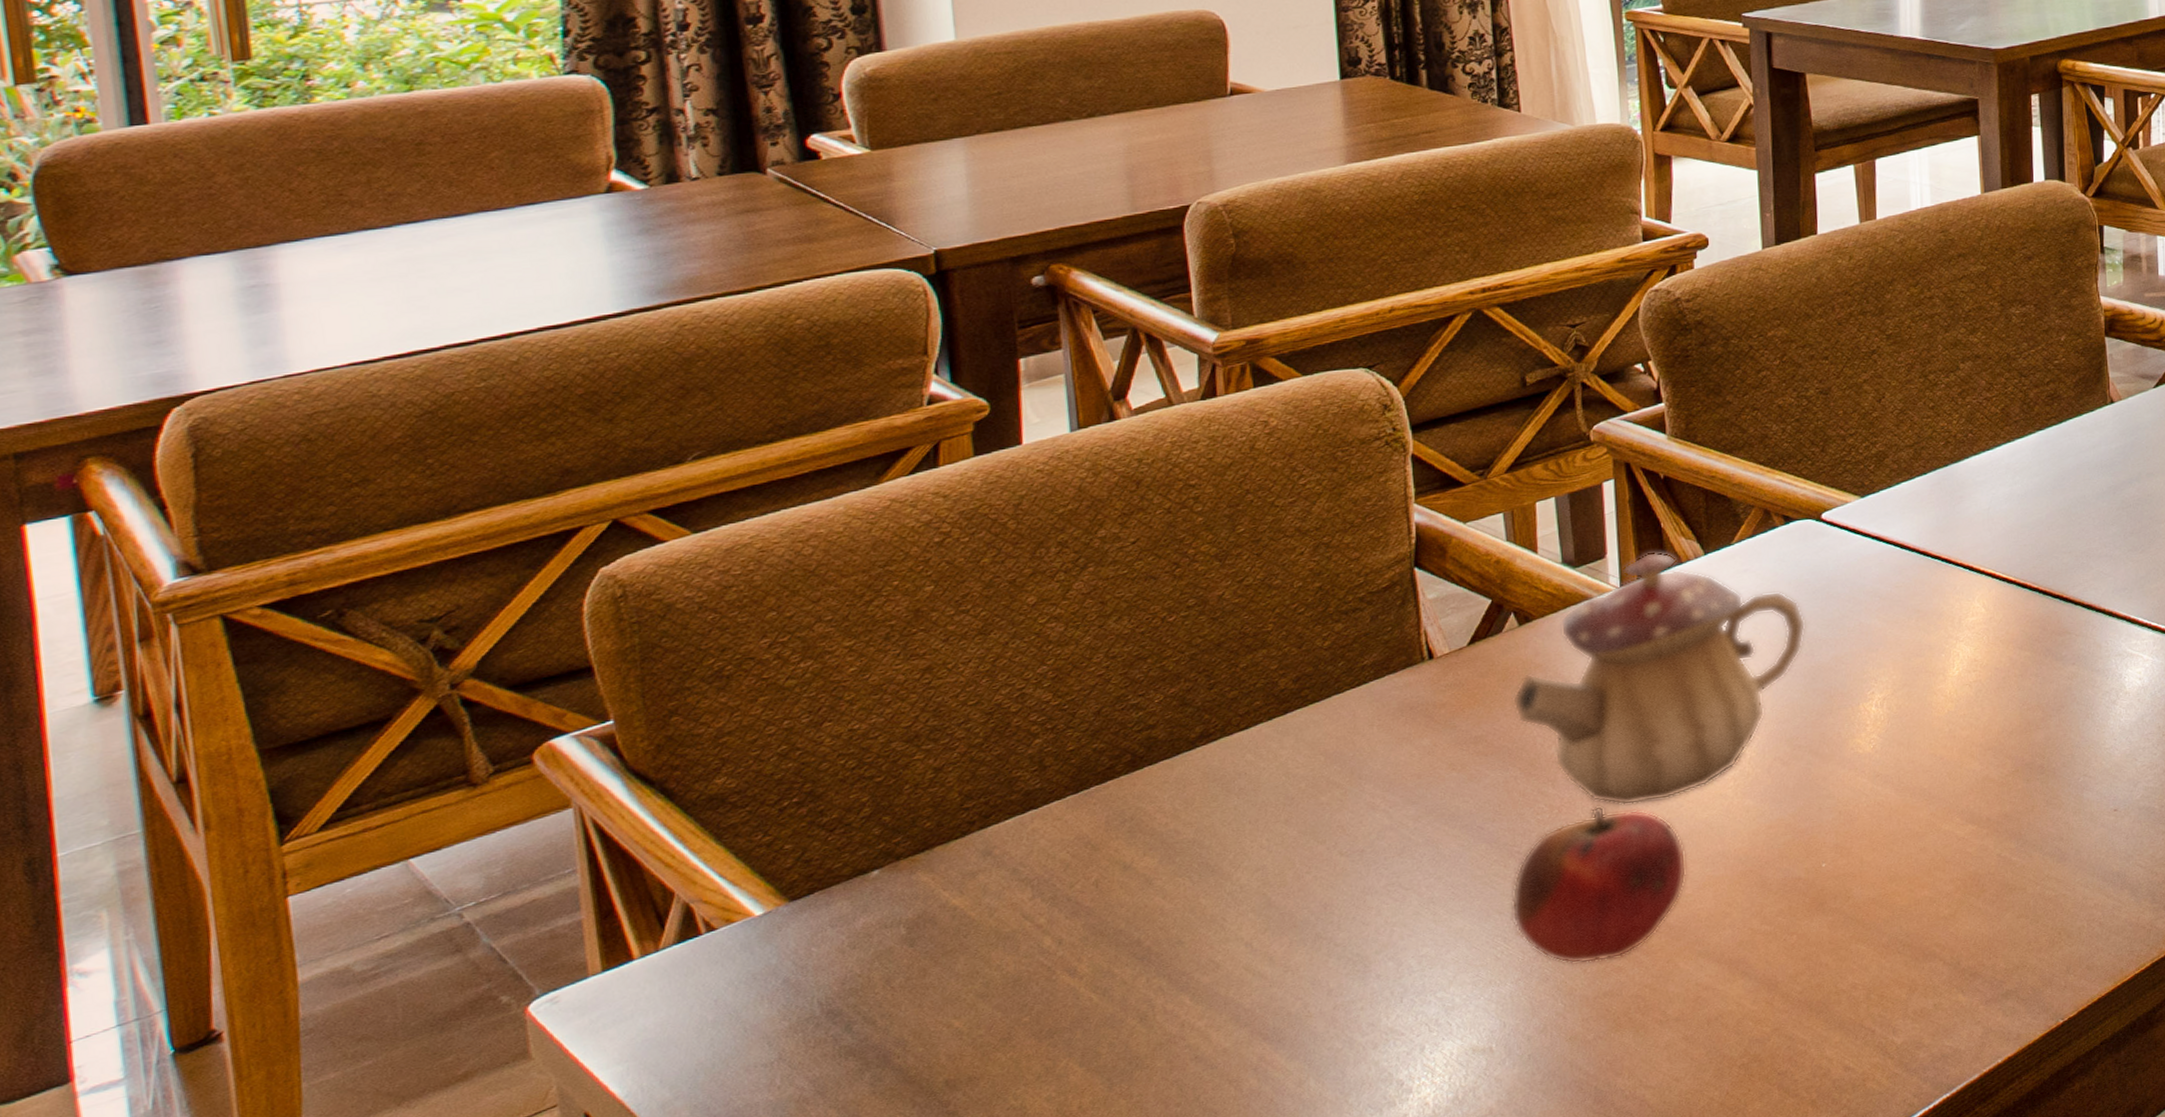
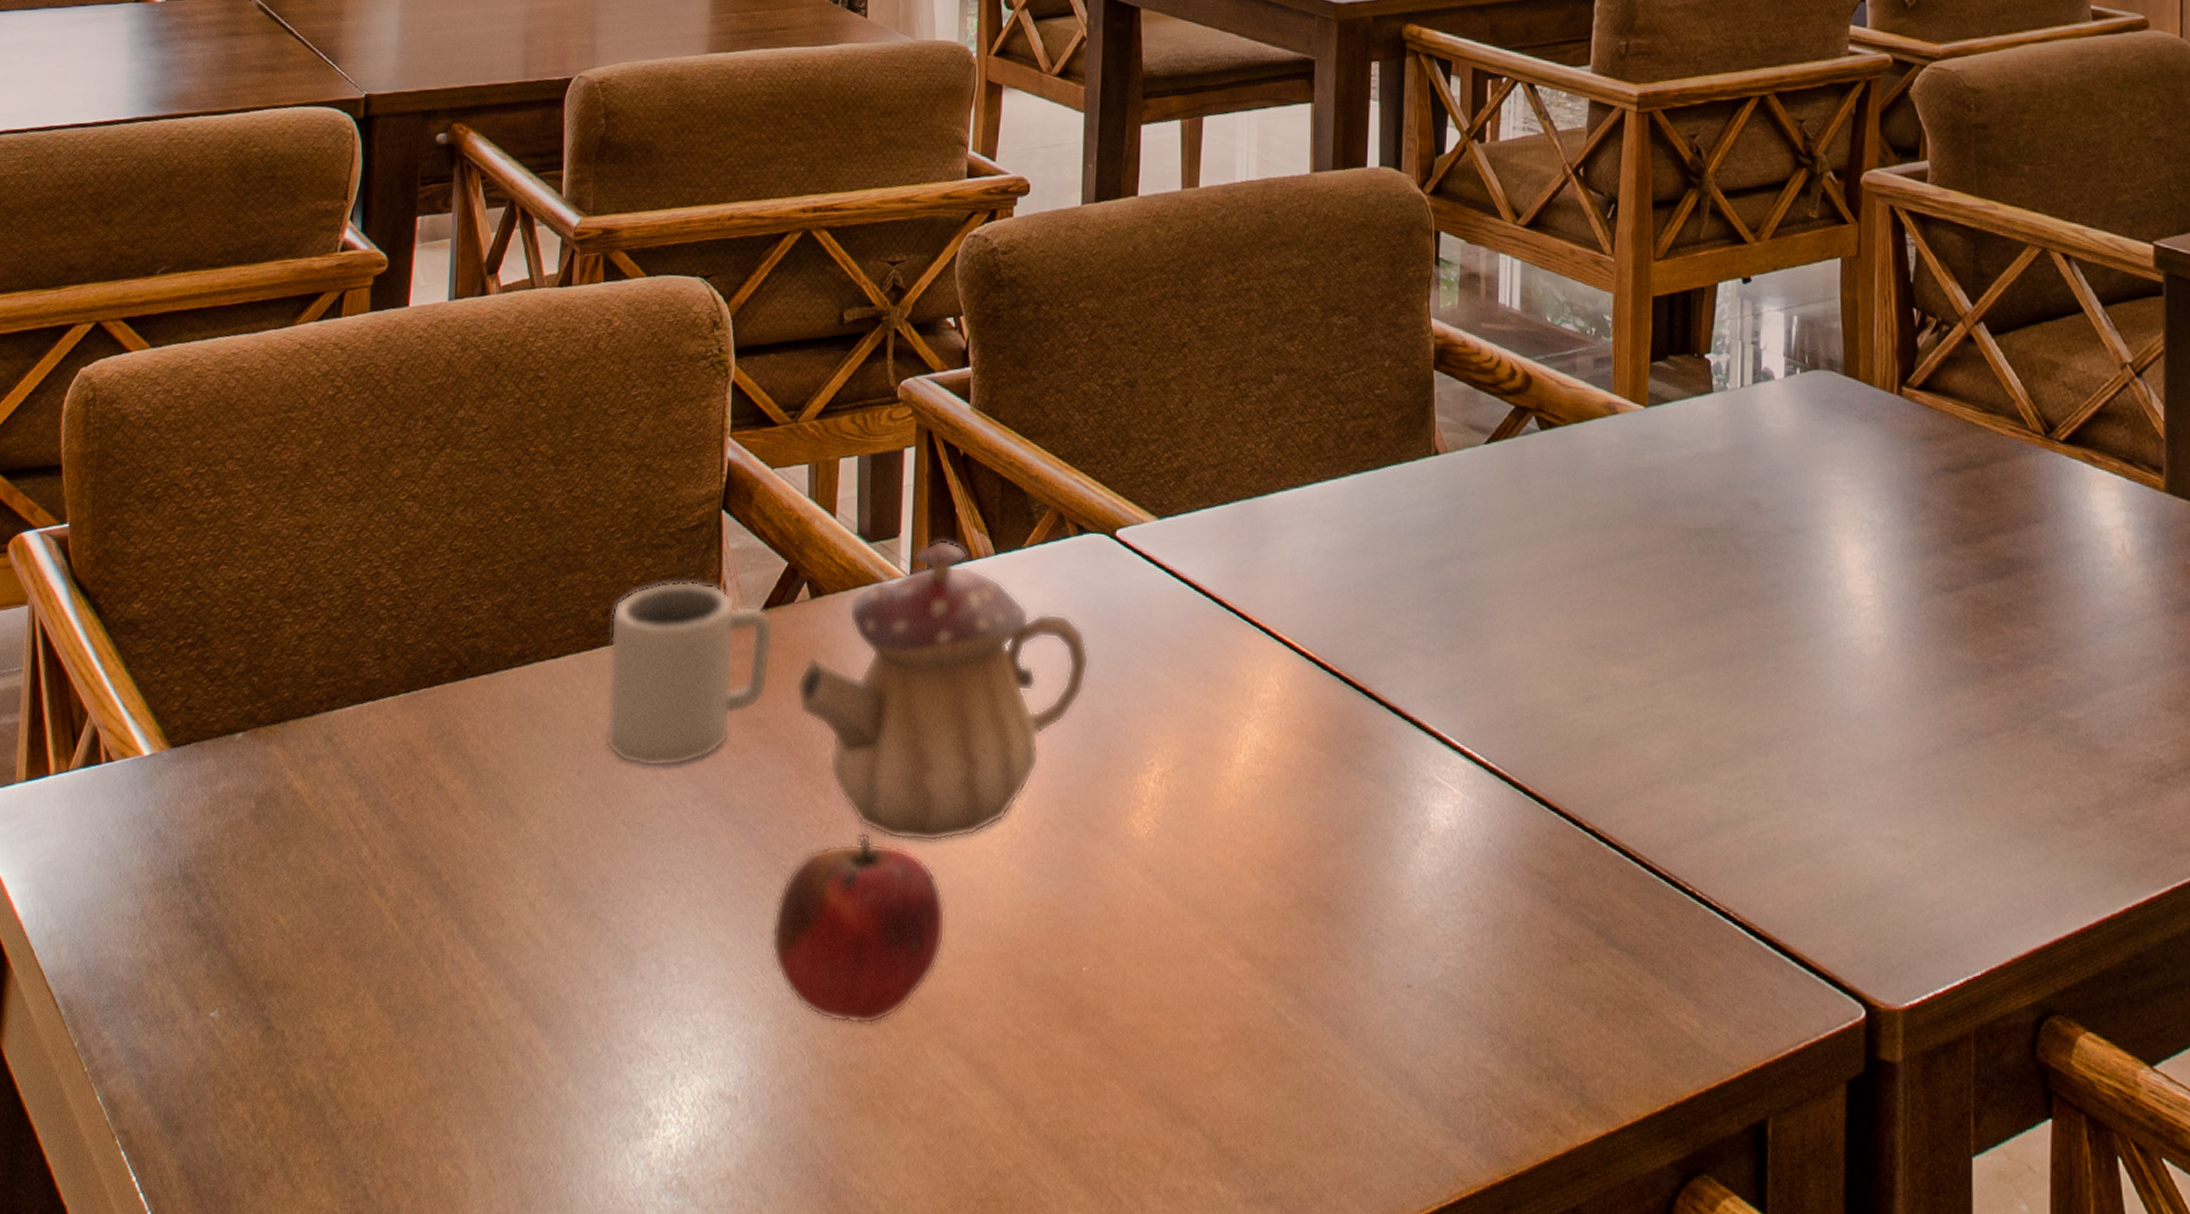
cup: none [1303,633,1484,803] -> present [607,580,773,768]

